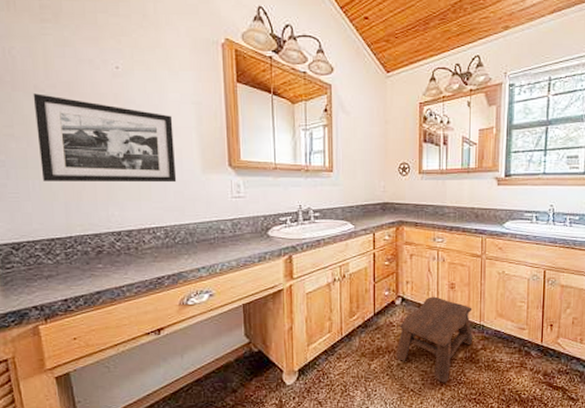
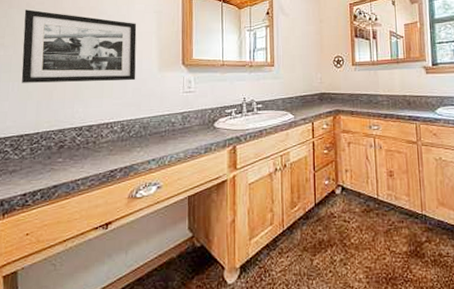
stool: present [396,296,473,383] -> none [339,185,416,281]

